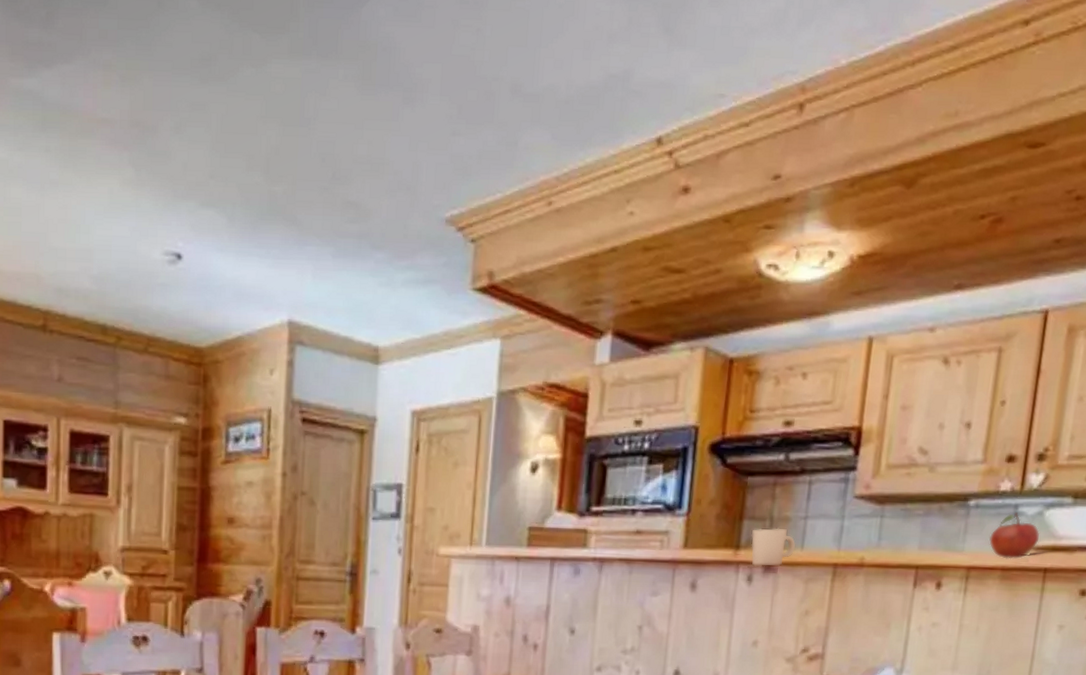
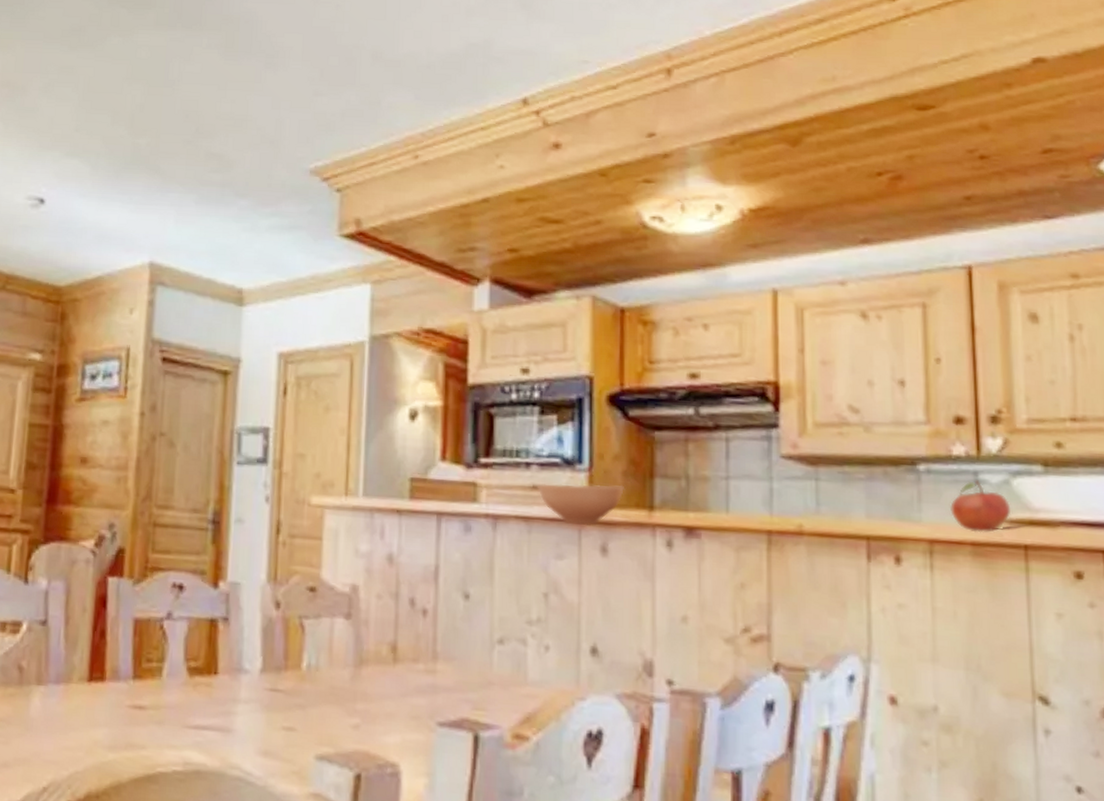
bowl: none [640,527,717,566] -> present [538,484,625,526]
mug: present [751,528,796,567] -> none [667,488,720,532]

